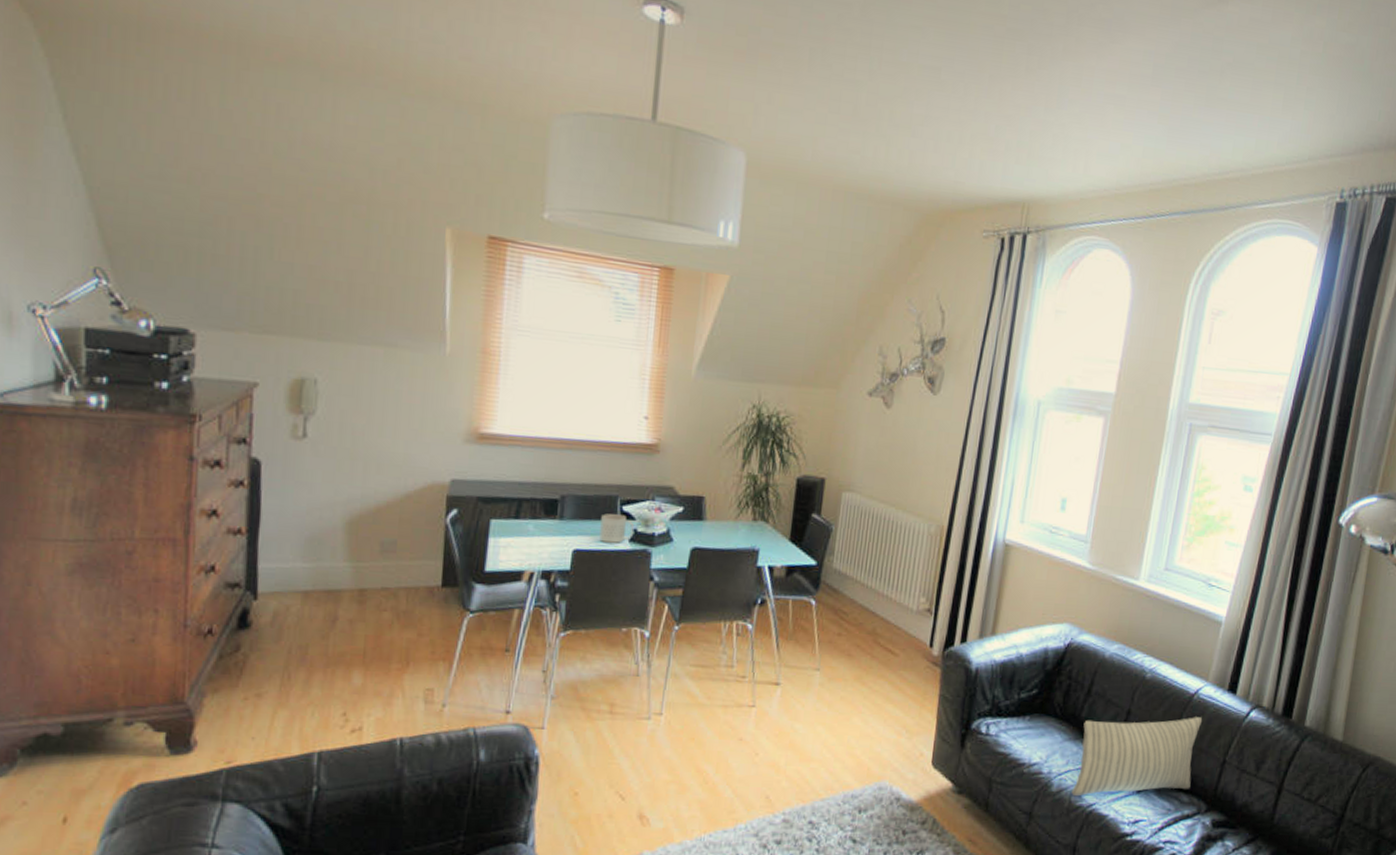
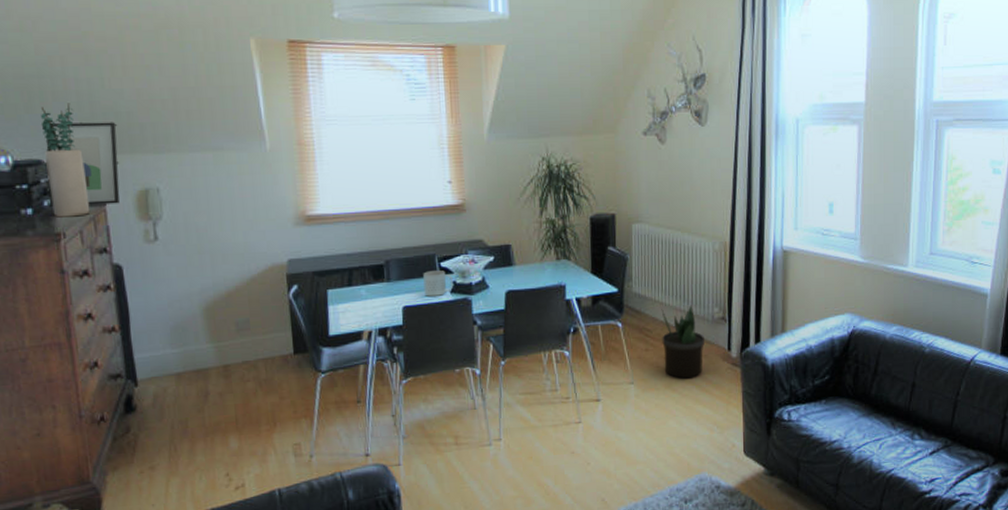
picture frame: none [188,290,282,391] -> present [46,121,120,207]
vase: none [191,270,237,399] -> present [41,103,91,218]
planter: none [856,590,905,673] -> present [661,305,704,379]
pillow: present [1071,717,1203,797] -> none [871,381,981,465]

